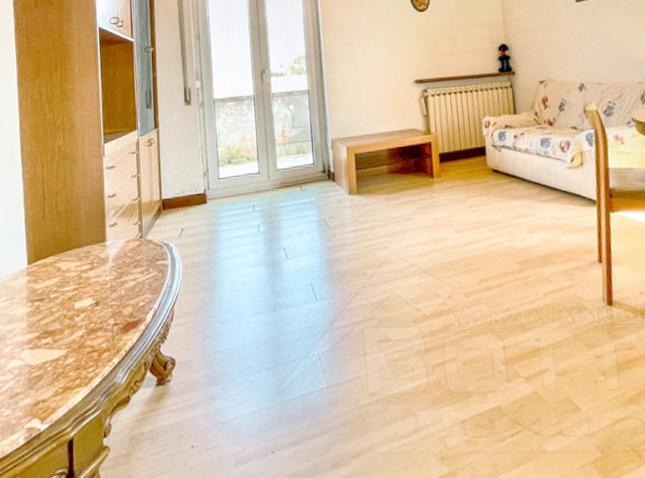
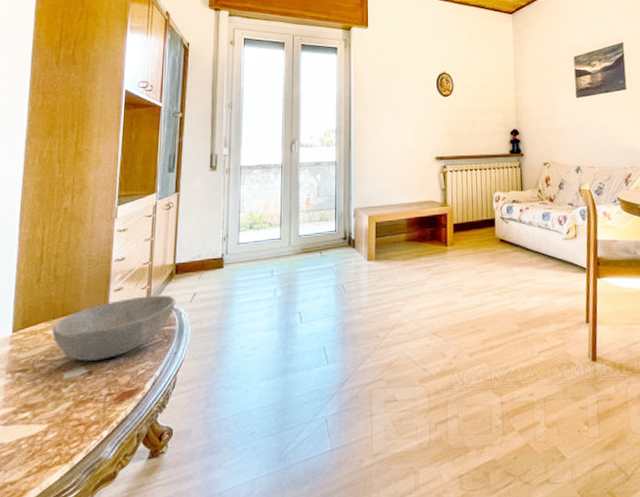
bowl: none [60,230,166,293] -> present [51,295,176,361]

